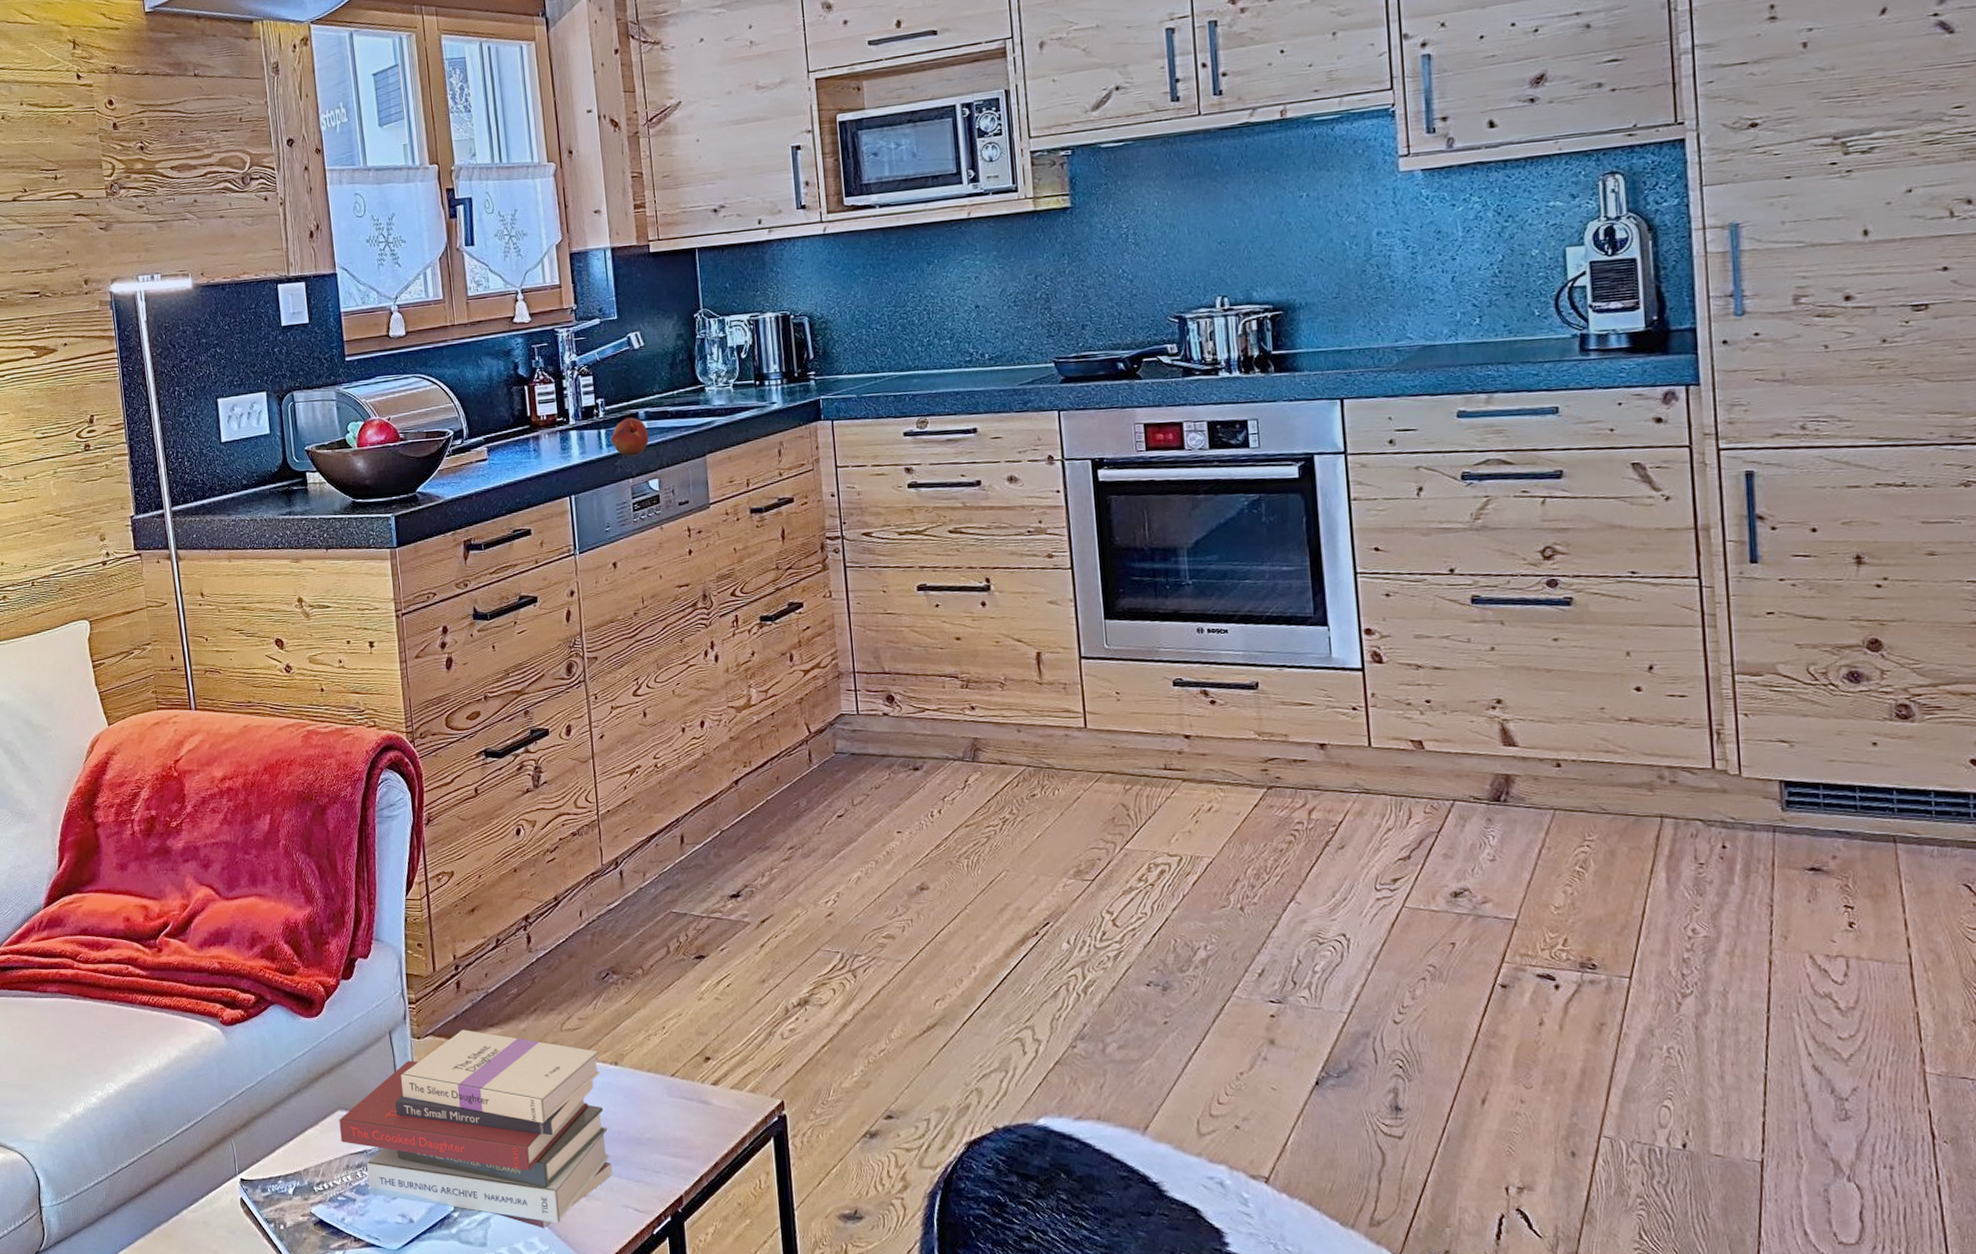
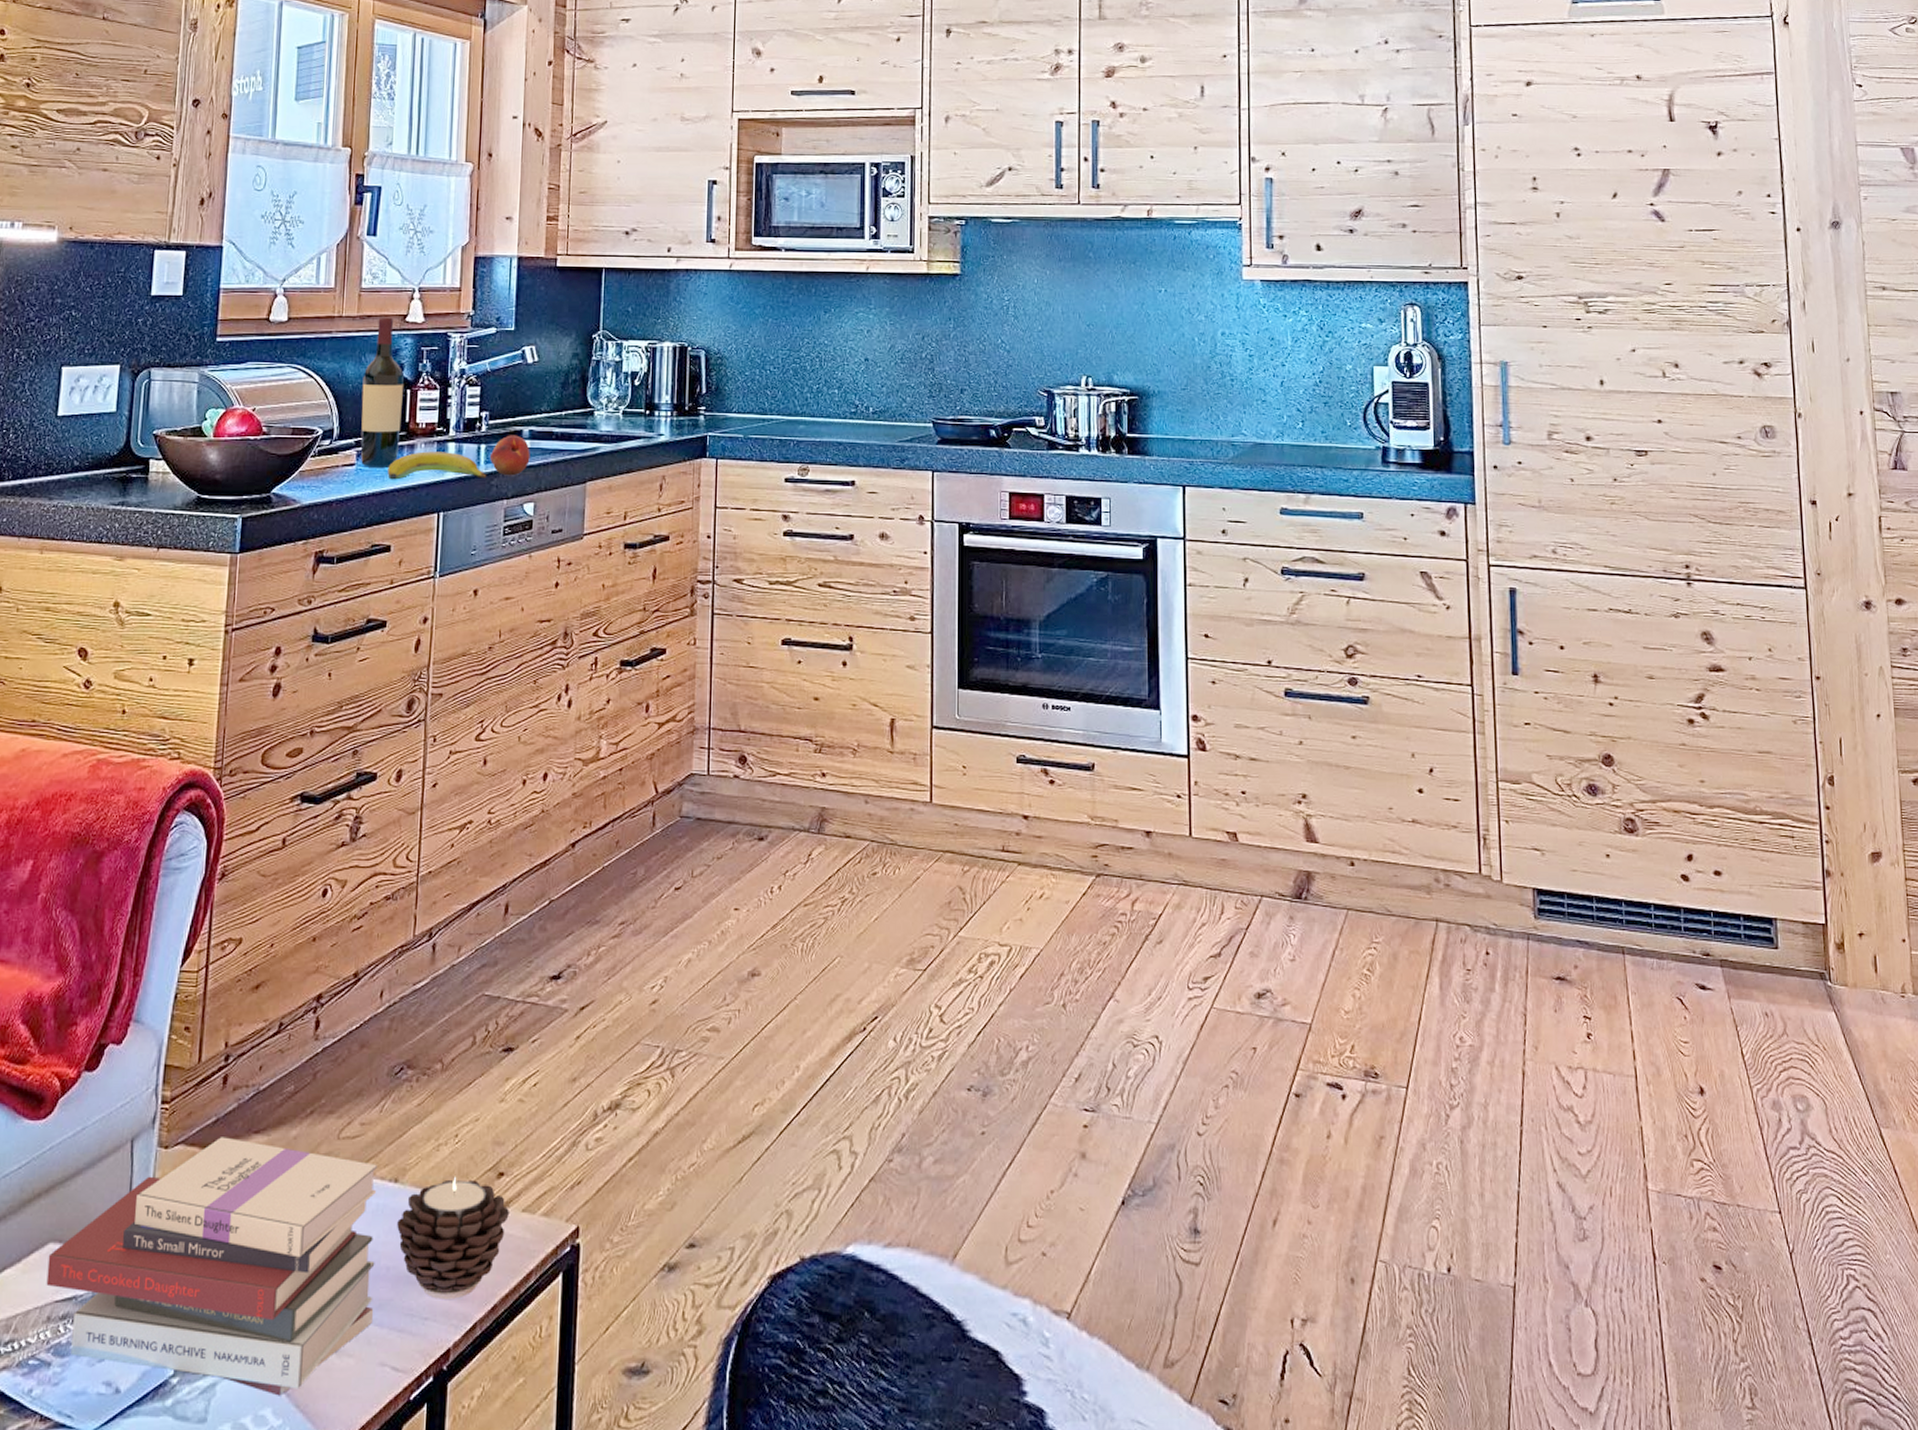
wine bottle: none [482,320,525,461] -> present [360,317,404,468]
banana: none [517,439,611,470] -> present [387,451,487,480]
candle: none [622,1060,720,1158] -> present [397,1176,510,1301]

